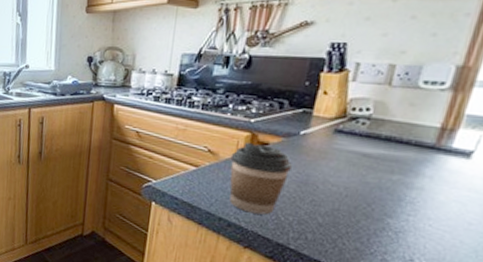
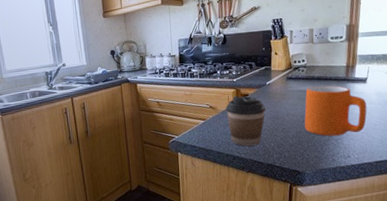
mug: none [346,148,463,229] -> present [304,85,367,136]

